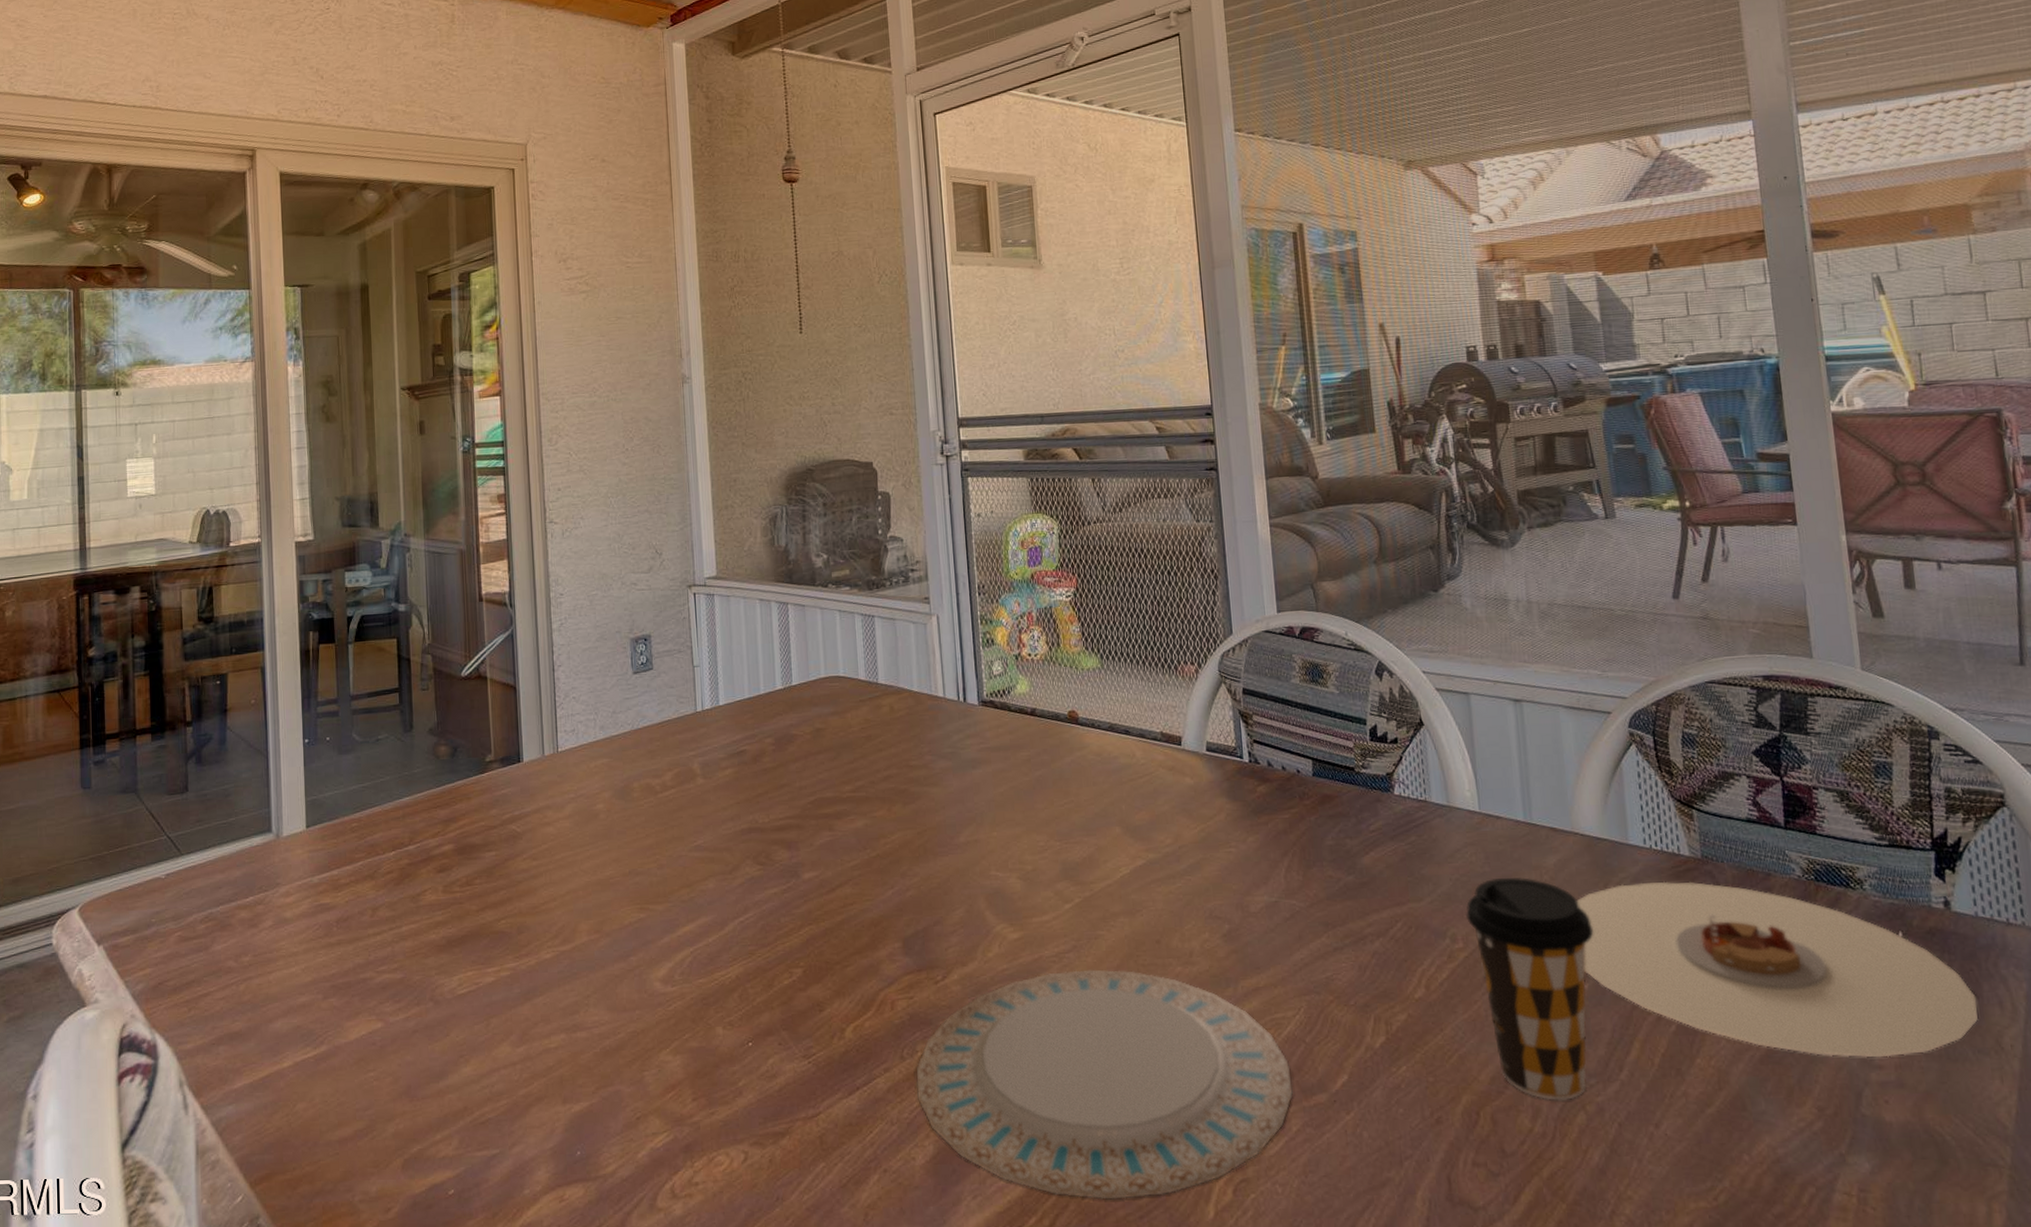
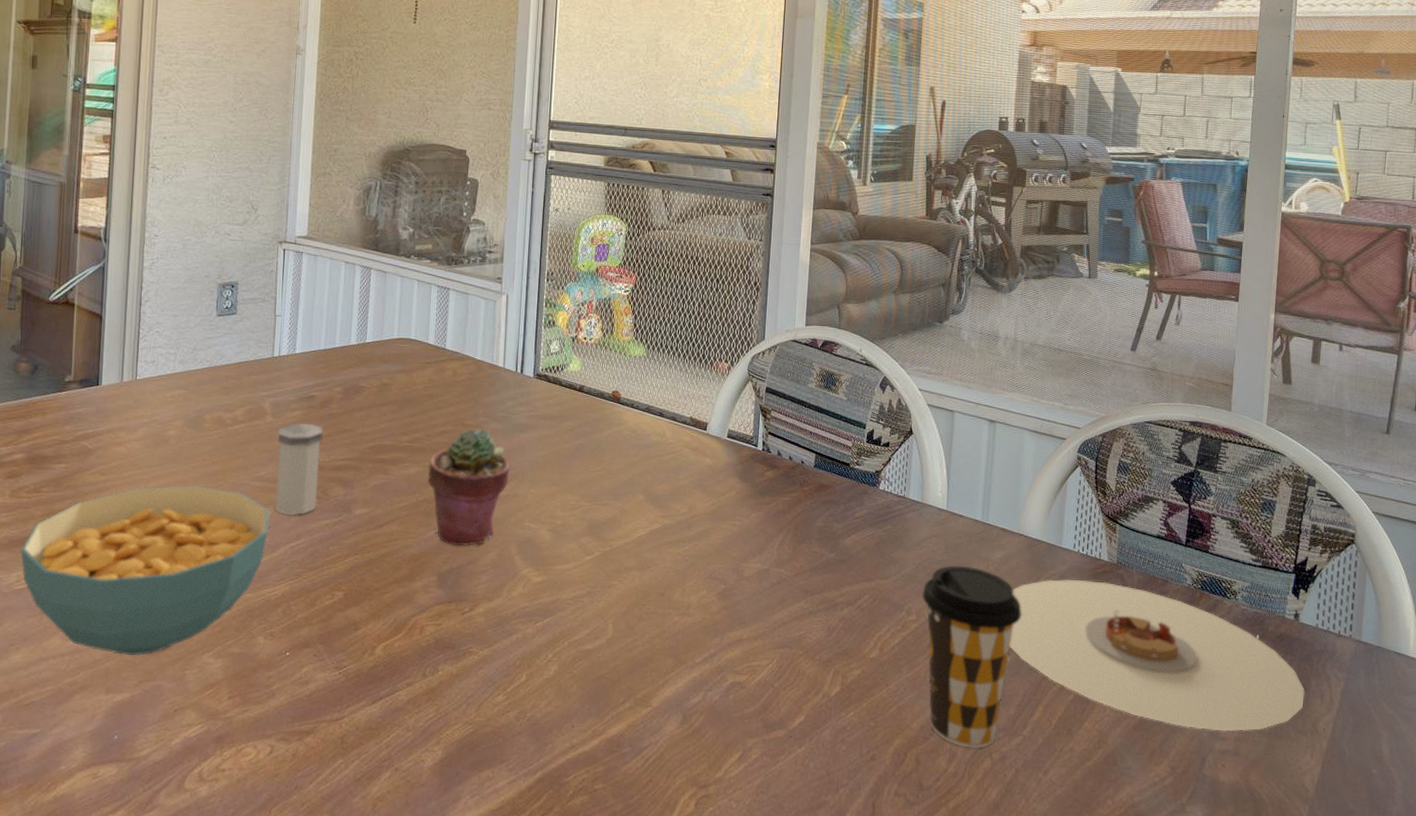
cereal bowl: none [459,862,714,1060] -> present [20,485,269,656]
salt shaker: none [711,781,761,887] -> present [275,423,323,516]
potted succulent: none [876,769,968,905] -> present [428,429,511,546]
plate: present [916,969,1293,1200] -> none [434,612,758,805]

